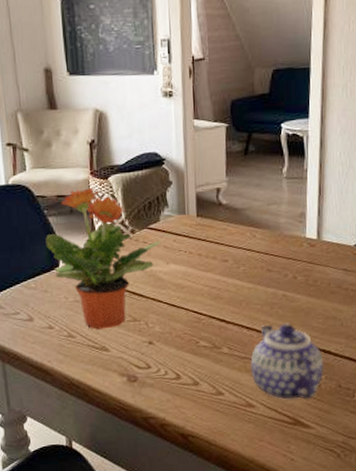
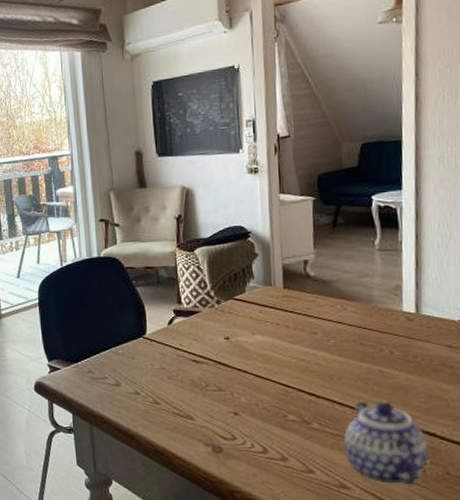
potted plant: present [45,188,162,330] -> none [133,260,247,398]

